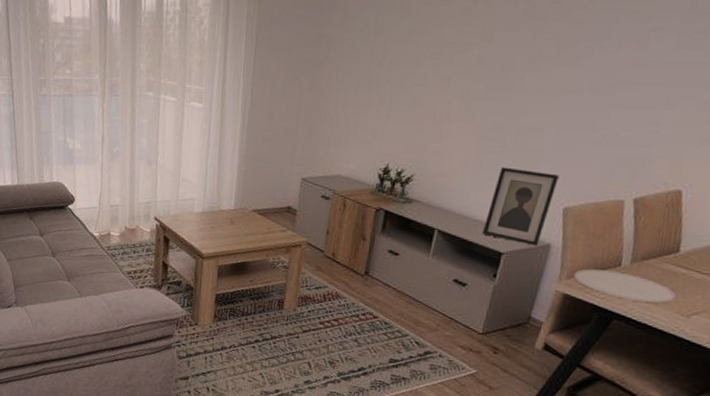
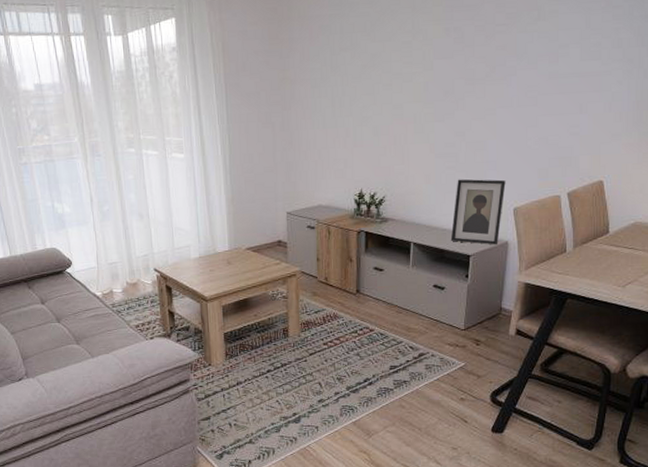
plate: present [574,268,677,304] -> none [531,257,613,280]

